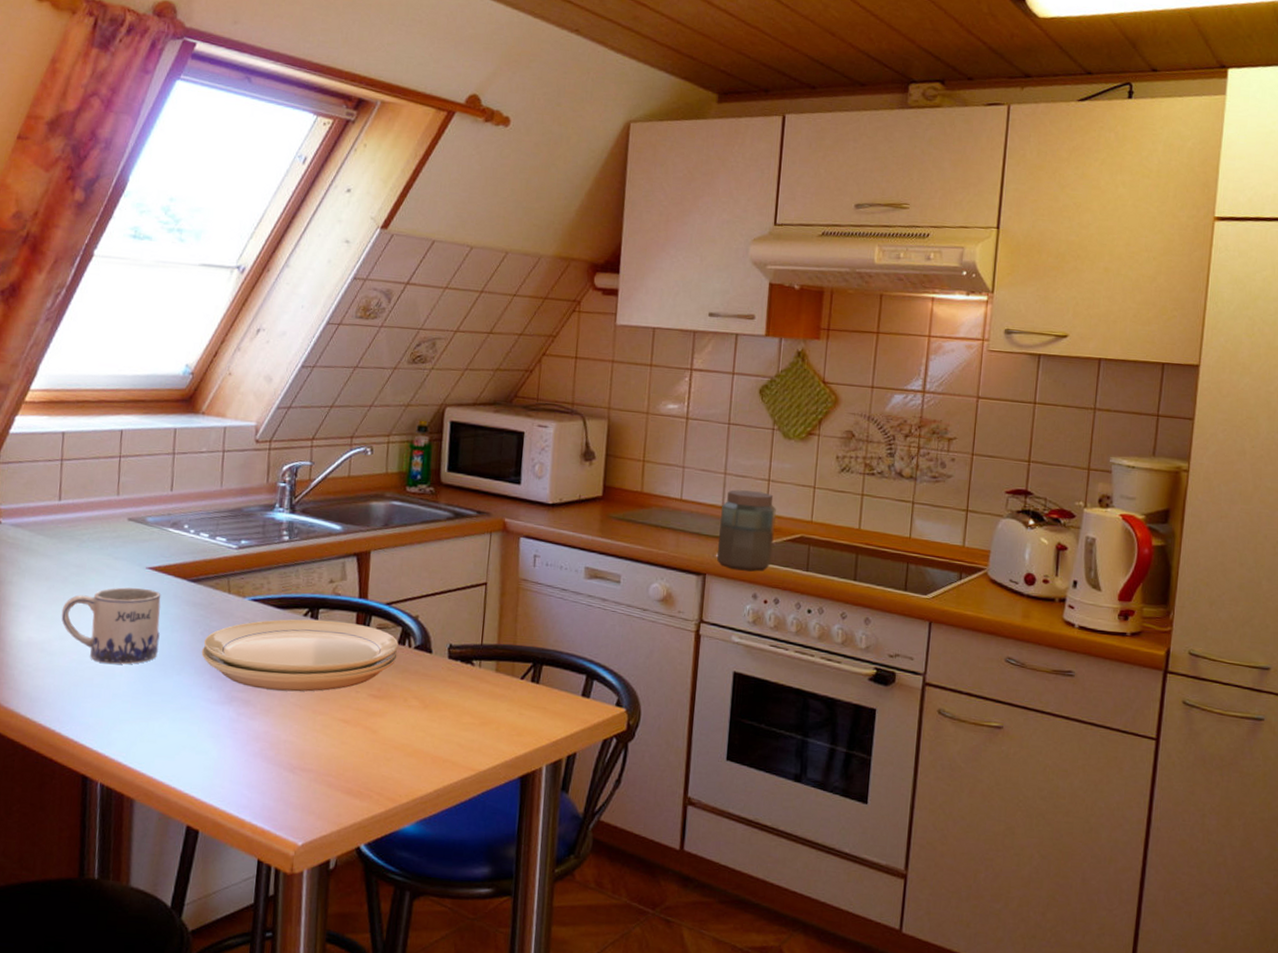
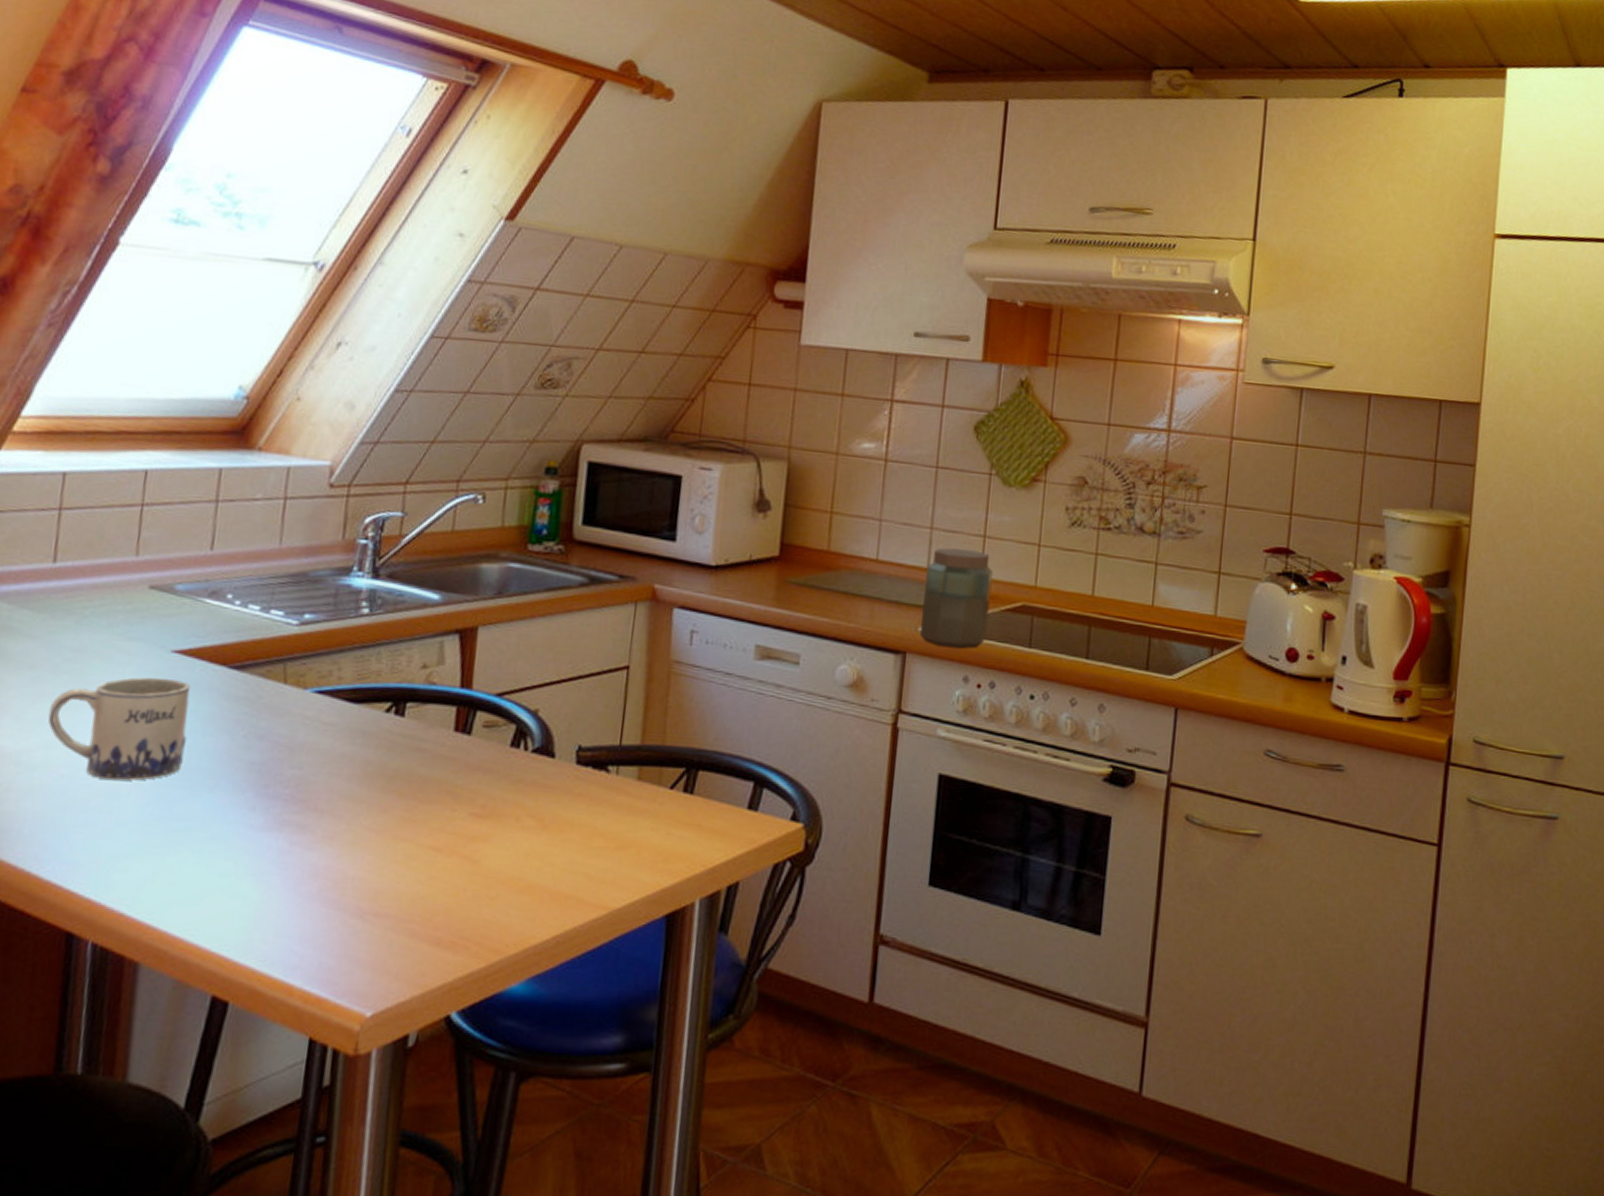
plate: present [201,619,399,692] -> none [242,716,511,812]

